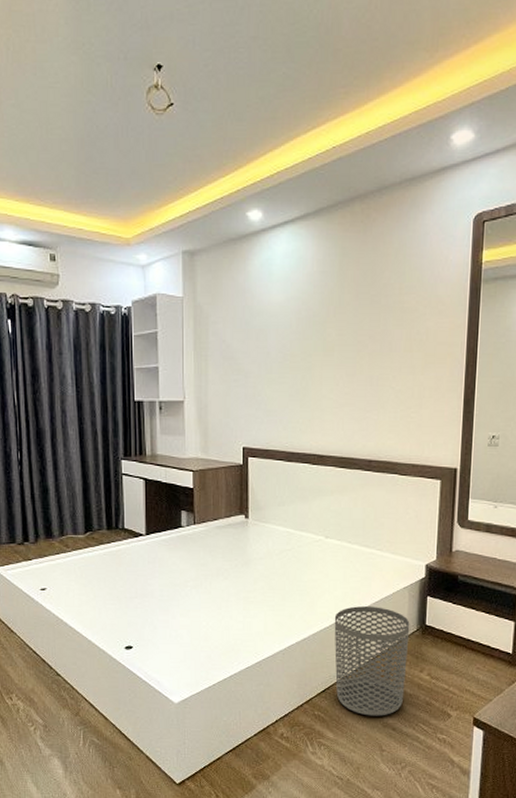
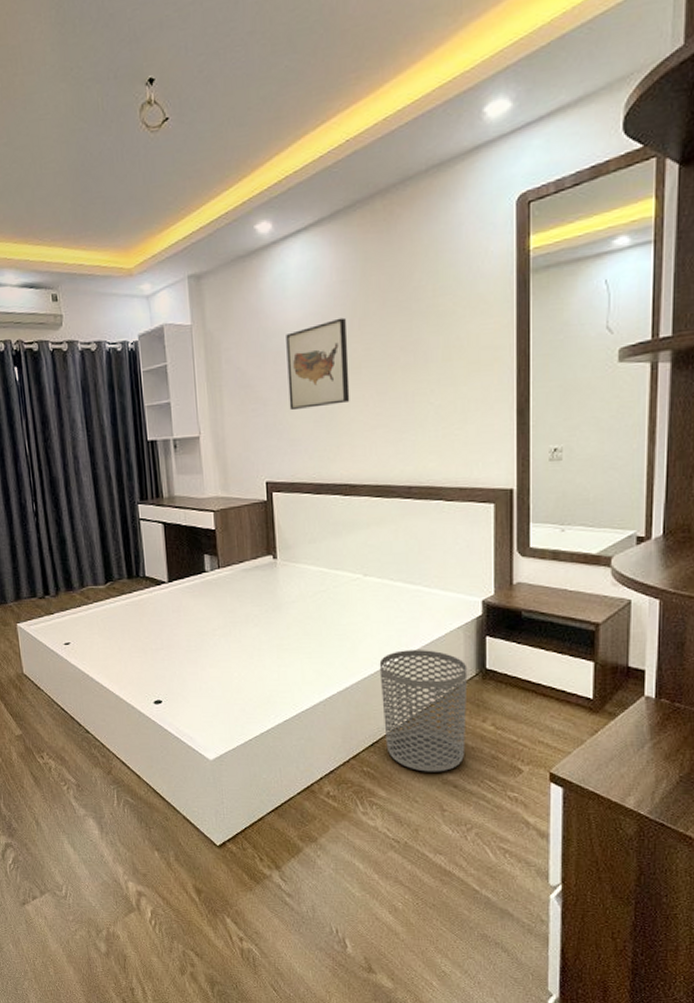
wall art: none [268,304,324,383] -> present [286,317,350,410]

